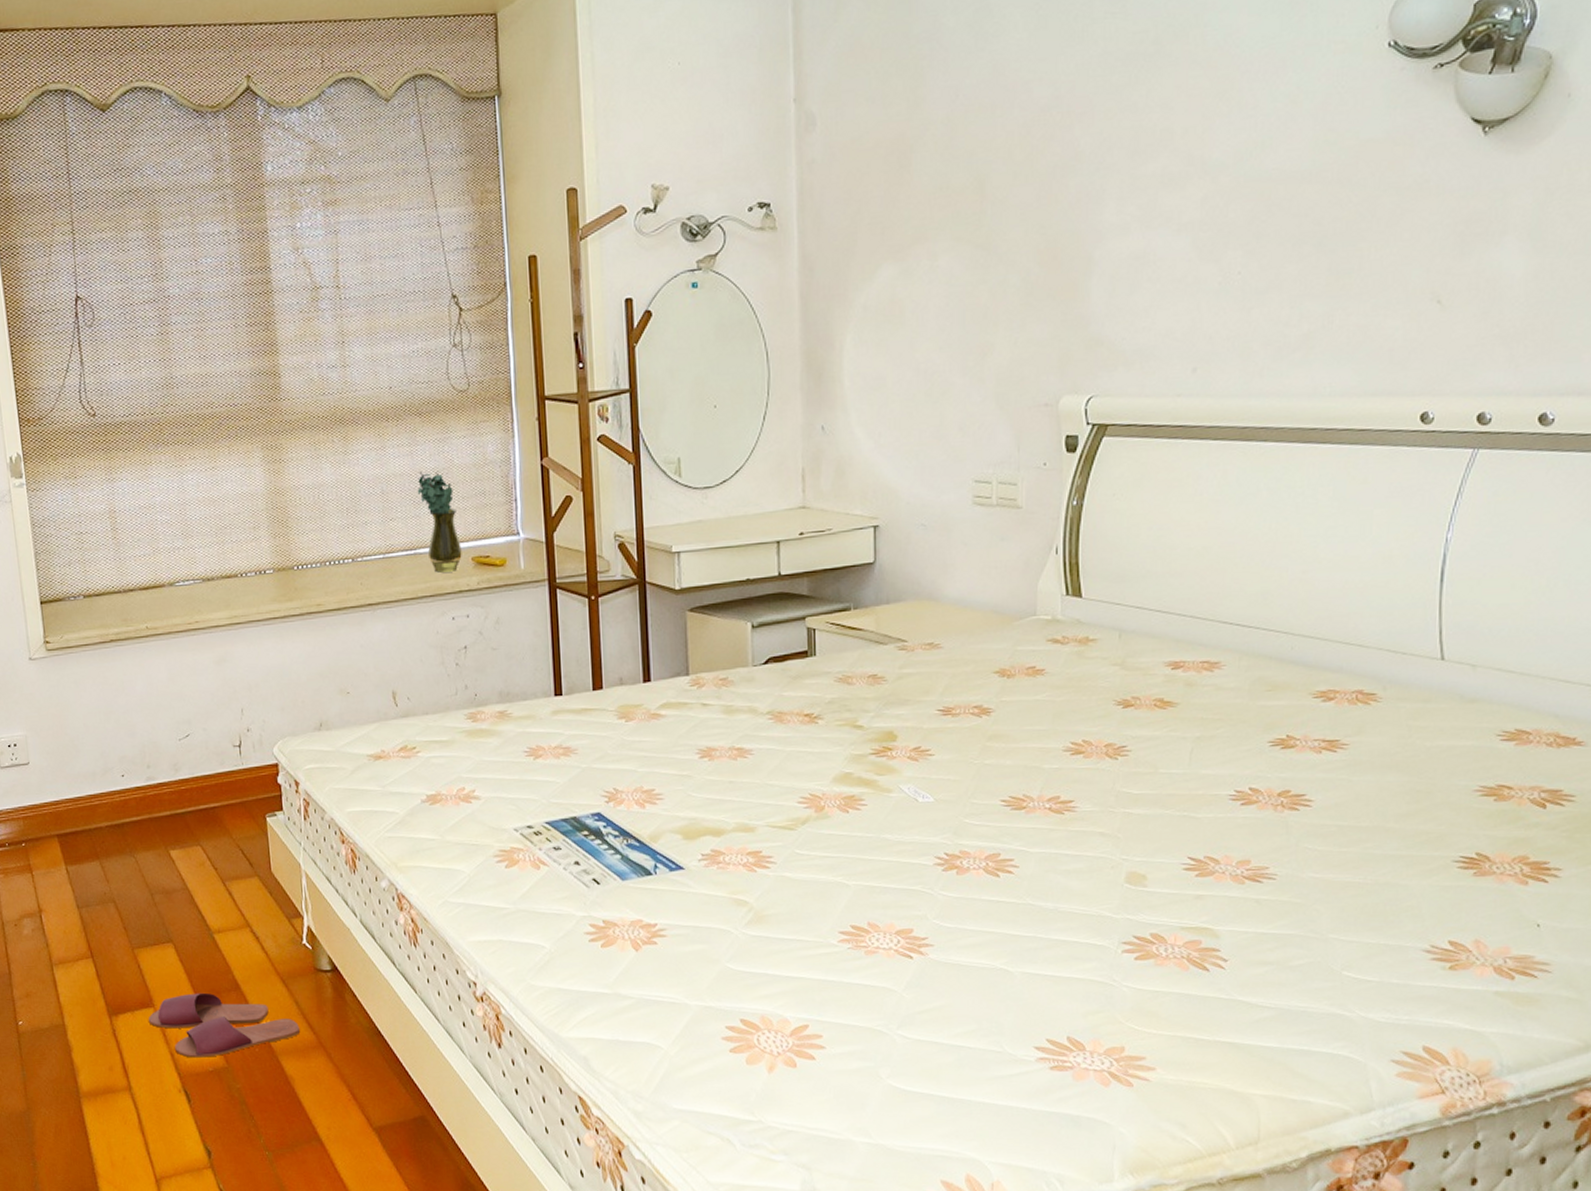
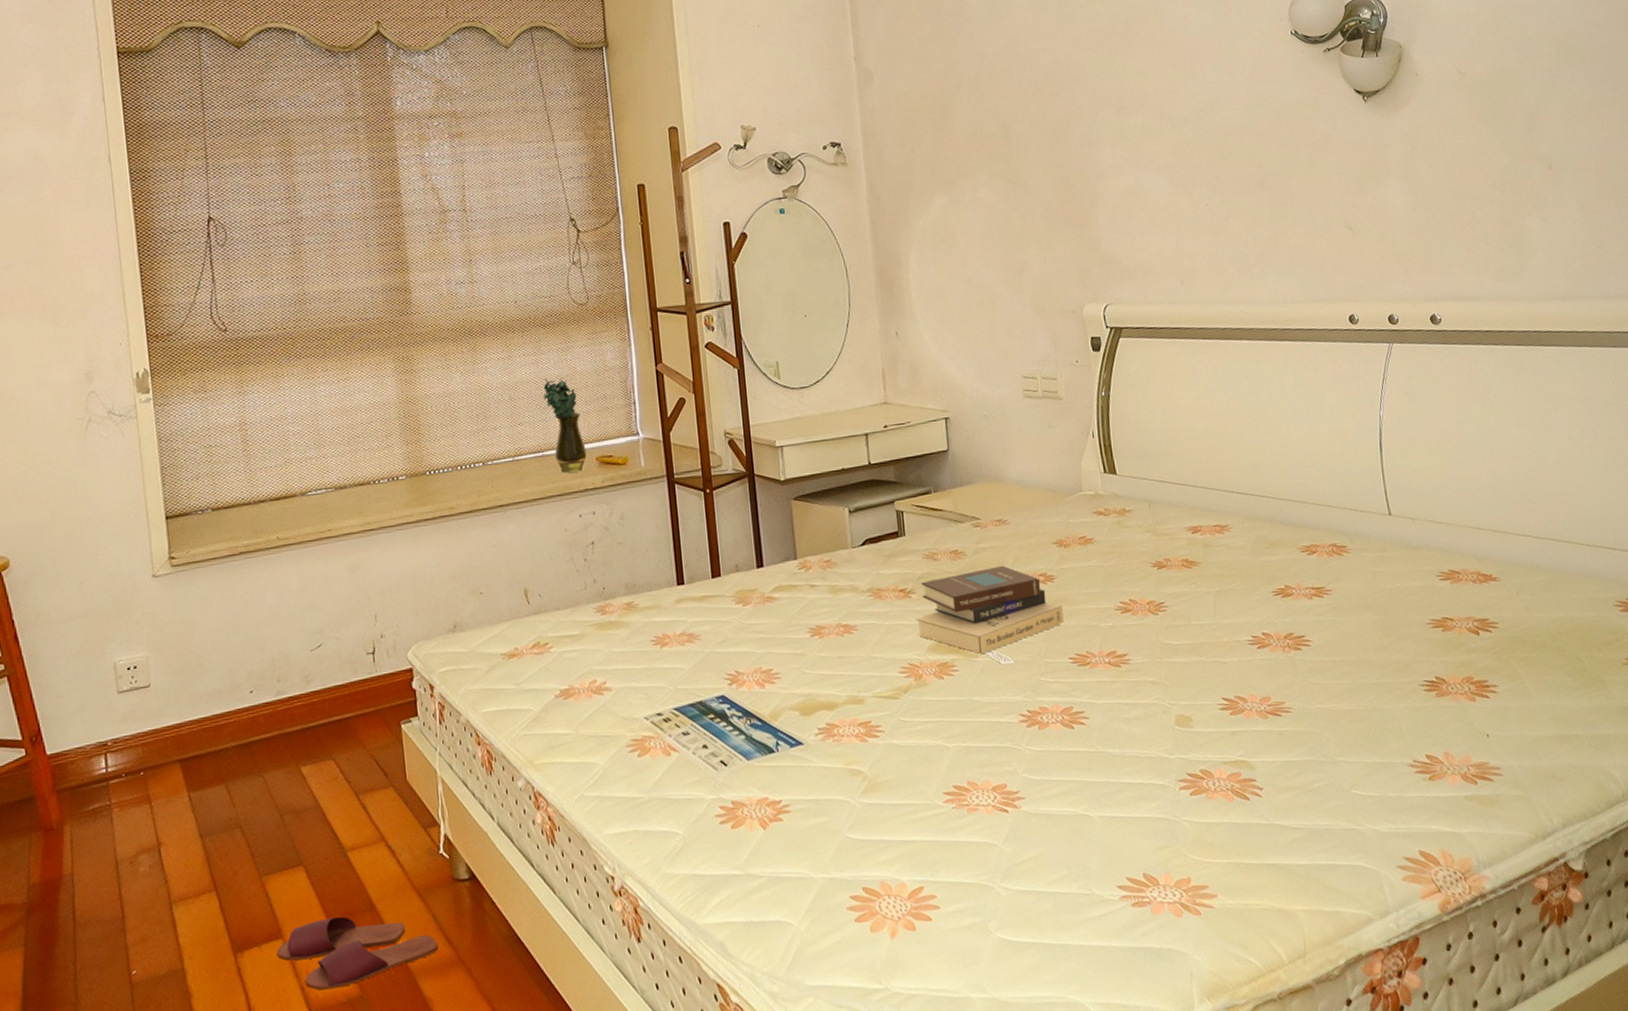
books: none [821,694,999,790] -> present [916,565,1064,655]

